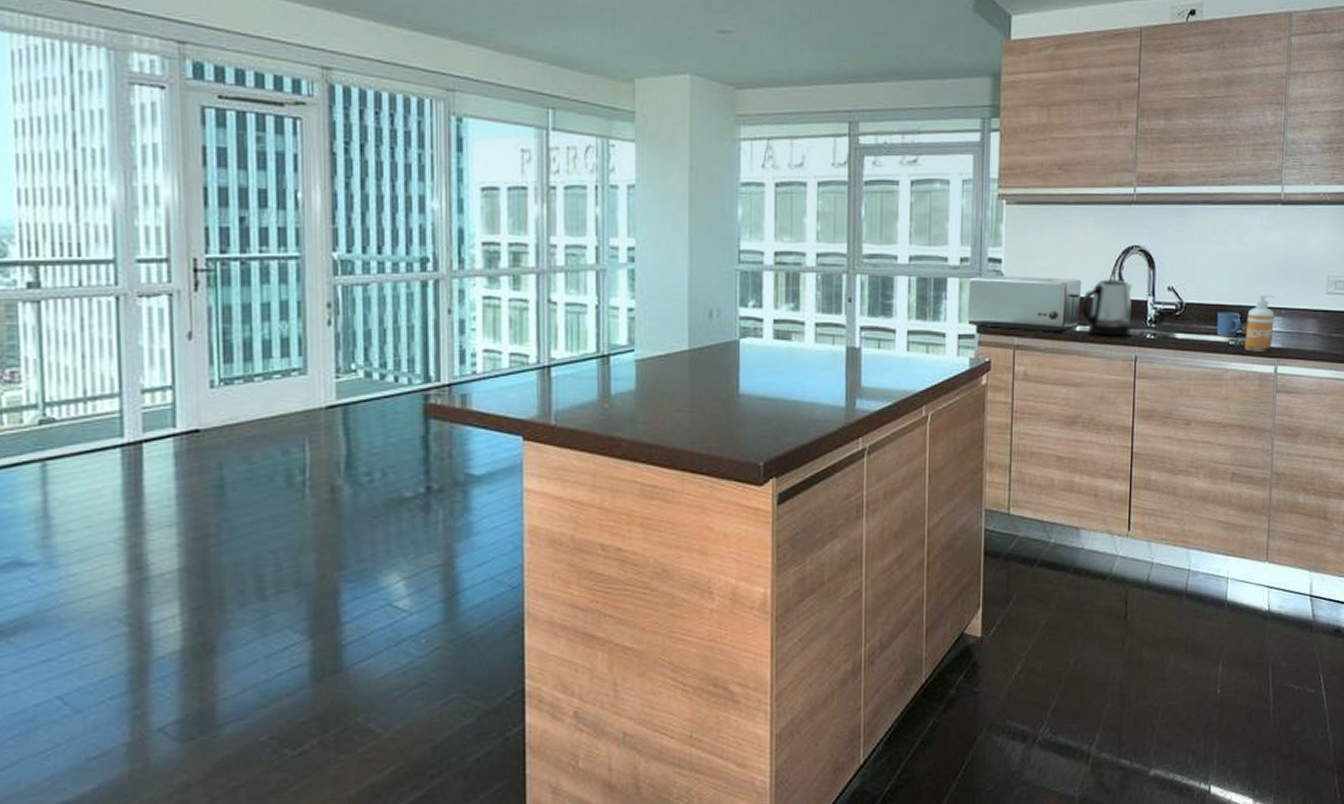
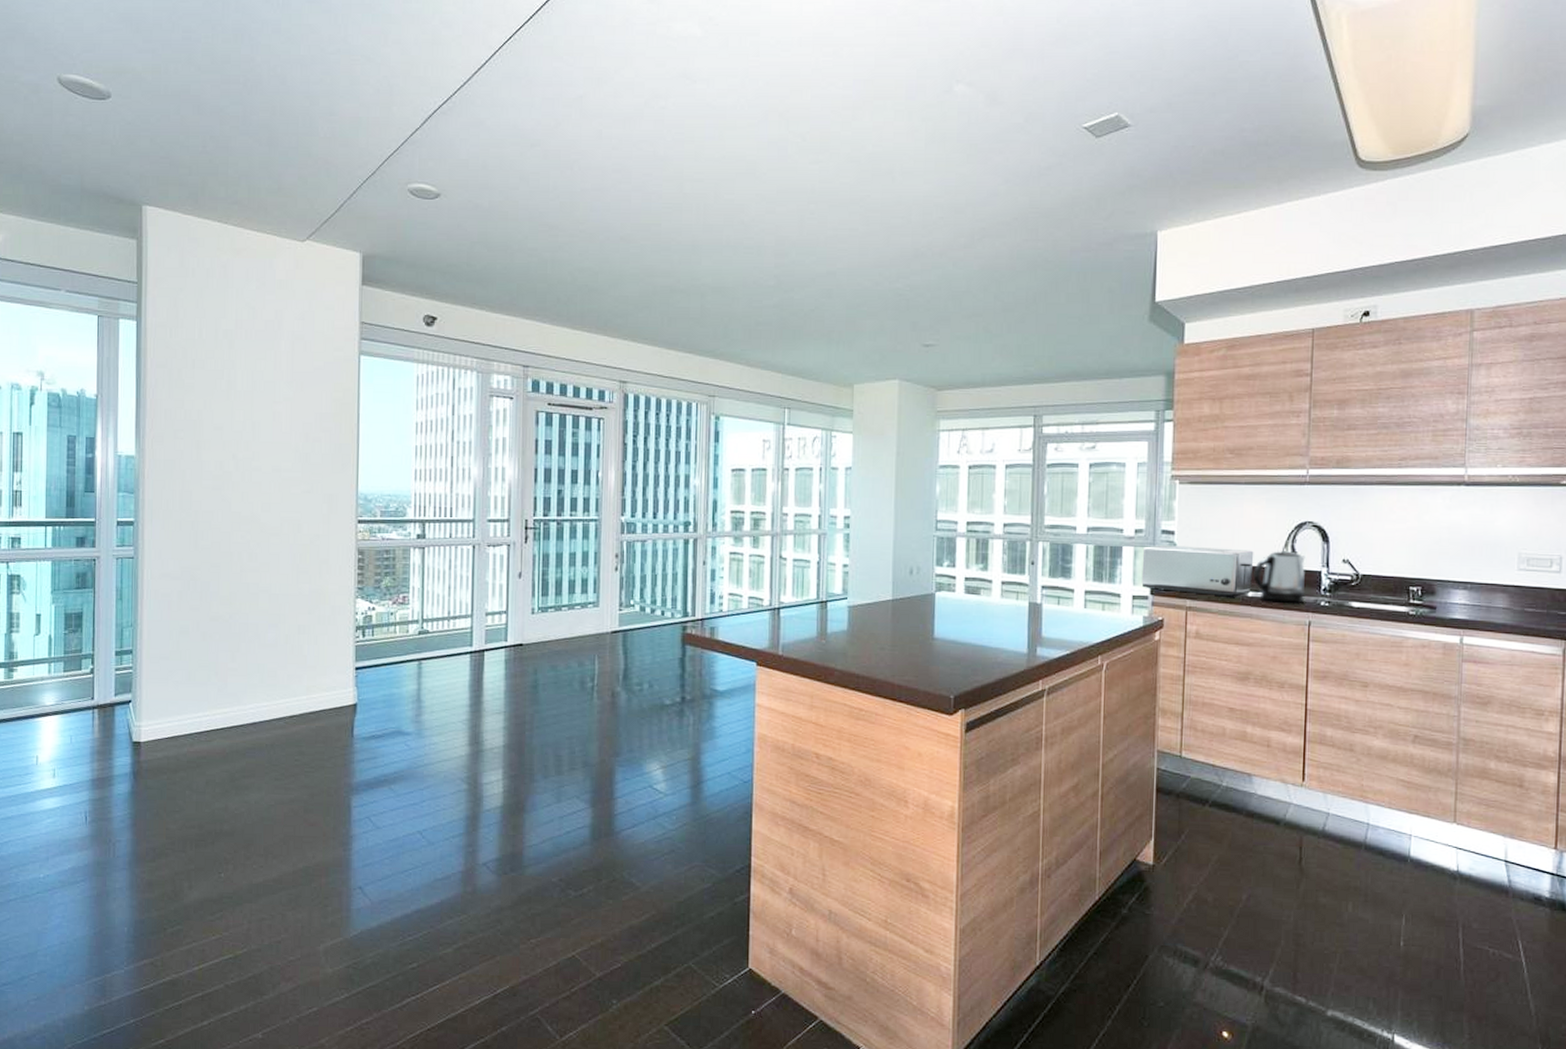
mug: present [1216,312,1242,337] -> none [1395,583,1423,608]
soap dispenser: present [1244,295,1275,352] -> none [1426,569,1460,622]

